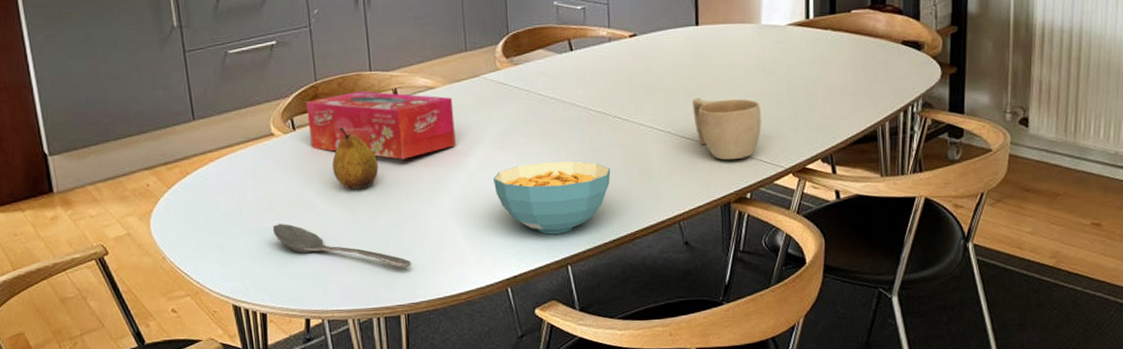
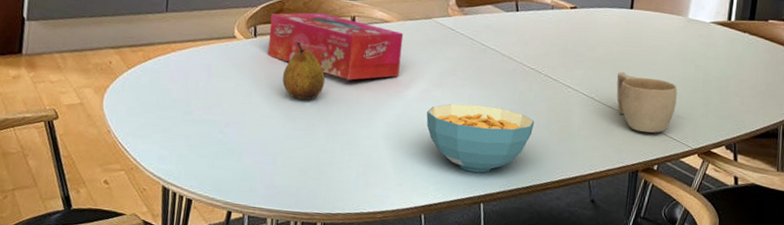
stirrer: present [272,223,411,267] -> none [215,118,337,179]

